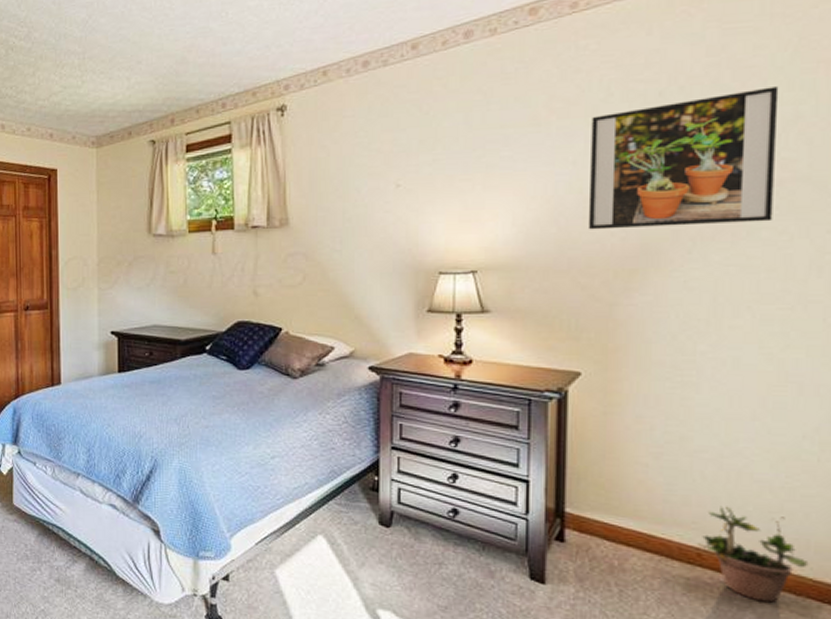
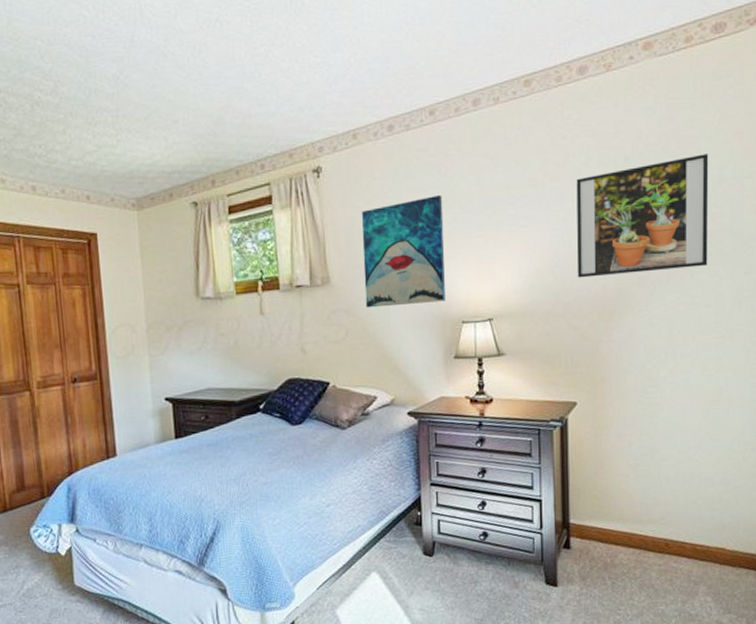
wall art: none [327,134,423,253] -> present [361,194,445,308]
potted plant: present [698,506,809,603] -> none [666,502,740,576]

